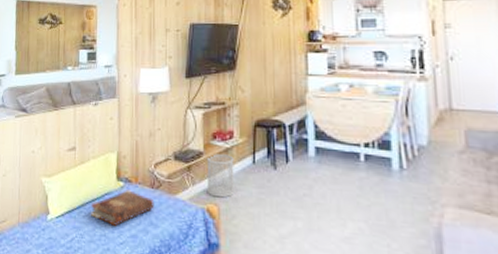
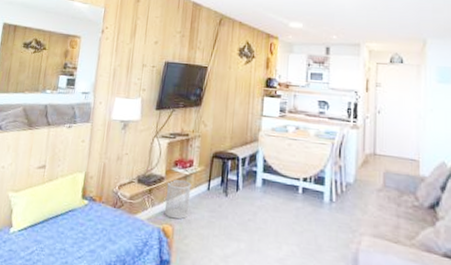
book: present [90,190,154,226] -> none [52,207,115,241]

